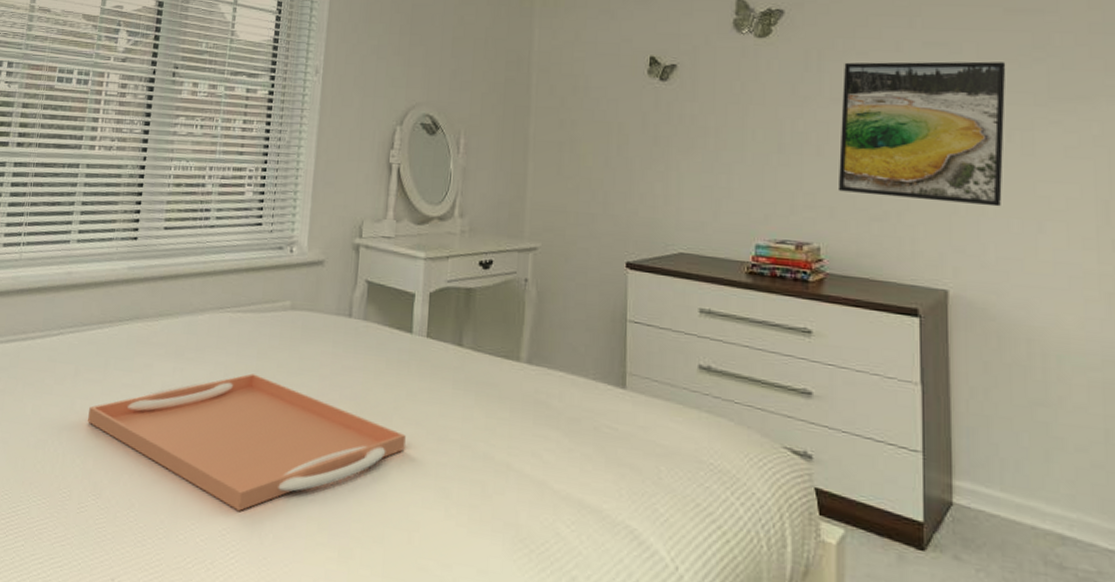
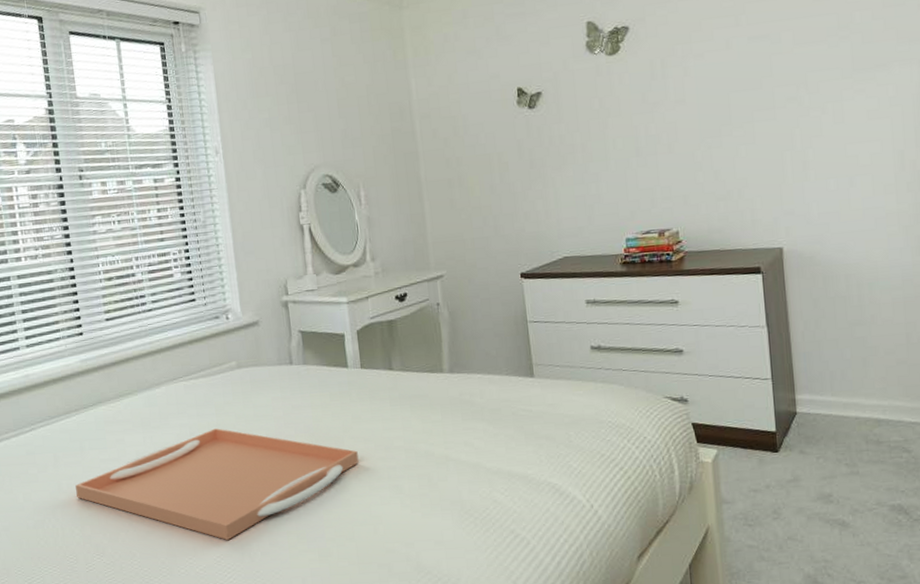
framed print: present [837,61,1006,207] -> none [684,44,821,181]

